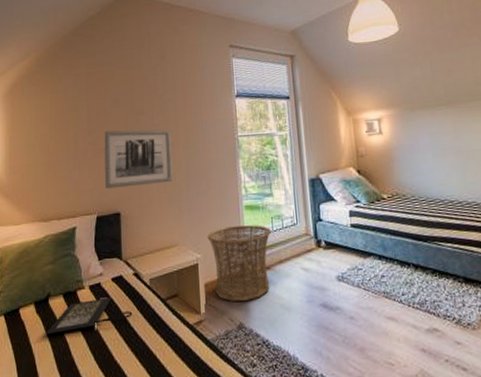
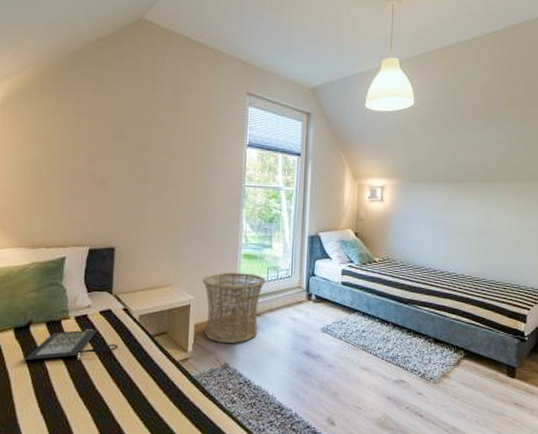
wall art: present [104,130,173,189] -> none [101,163,177,223]

